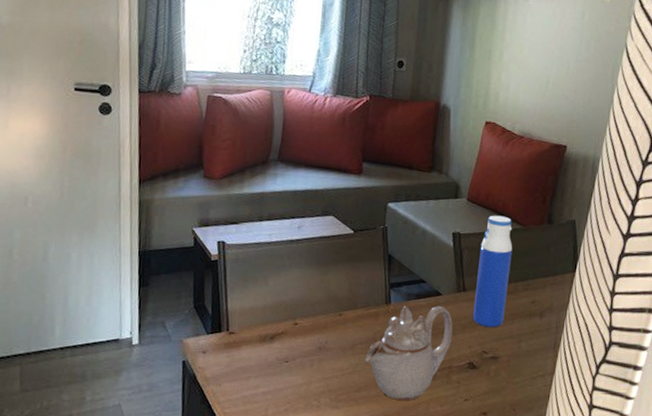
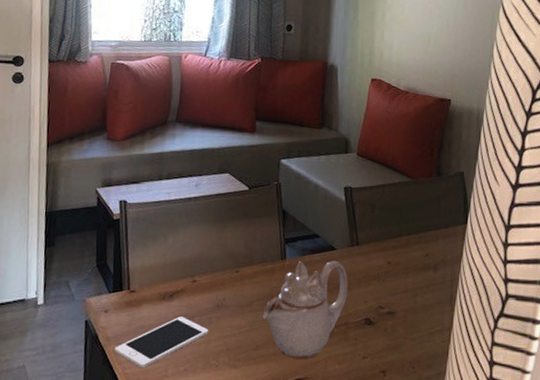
cell phone: none [213,358,310,408] -> present [114,317,209,368]
water bottle: present [472,215,513,328] -> none [367,168,404,282]

